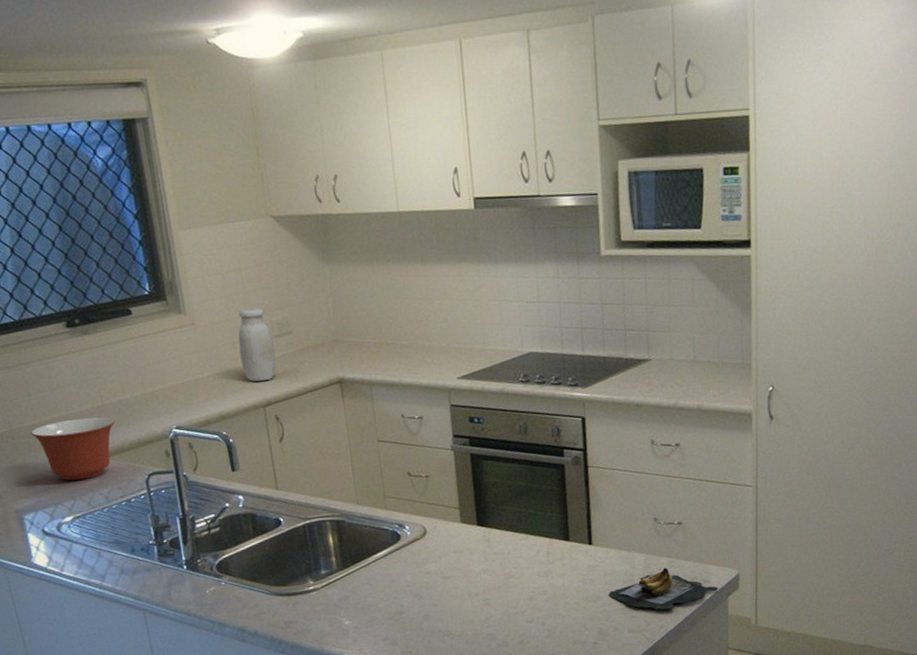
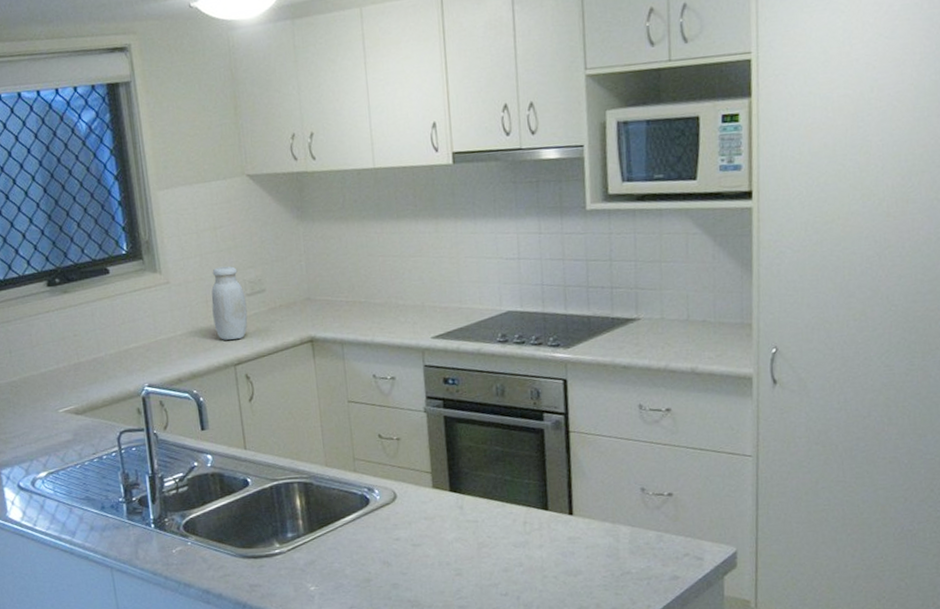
mixing bowl: present [30,417,115,481] -> none [10,374,90,437]
banana bunch: present [609,567,719,610] -> none [591,542,713,588]

